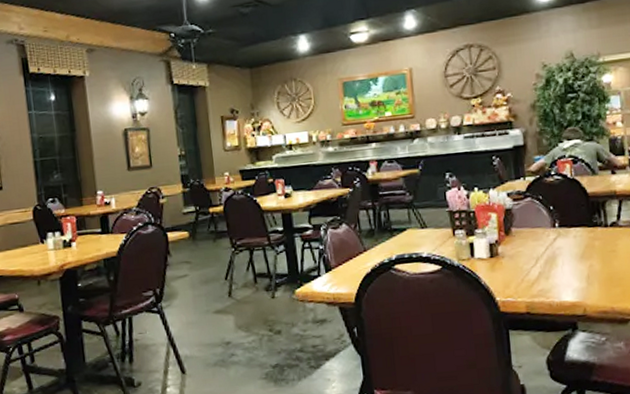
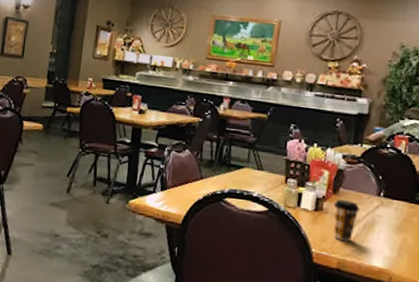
coffee cup: none [508,239,537,282] -> present [333,199,360,241]

